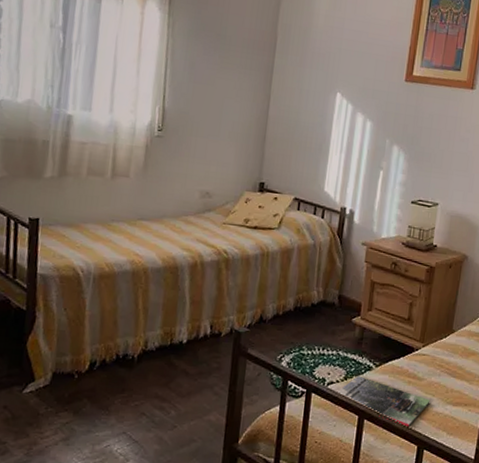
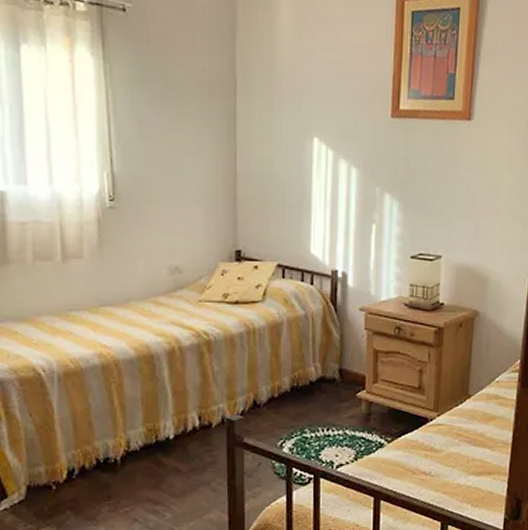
magazine: present [338,375,431,427] -> none [349,454,451,504]

